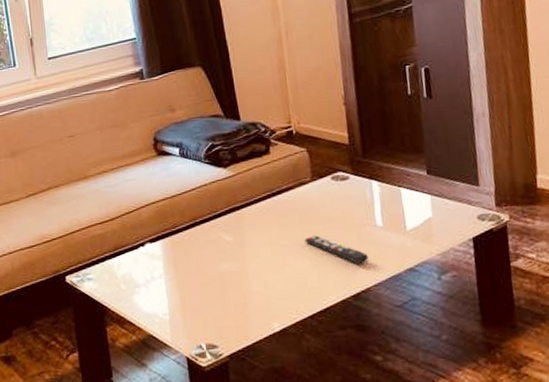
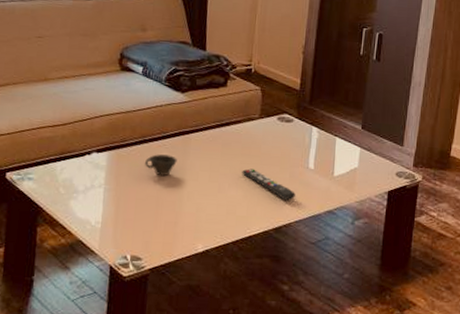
cup: none [201,234,234,258] -> present [145,154,177,177]

